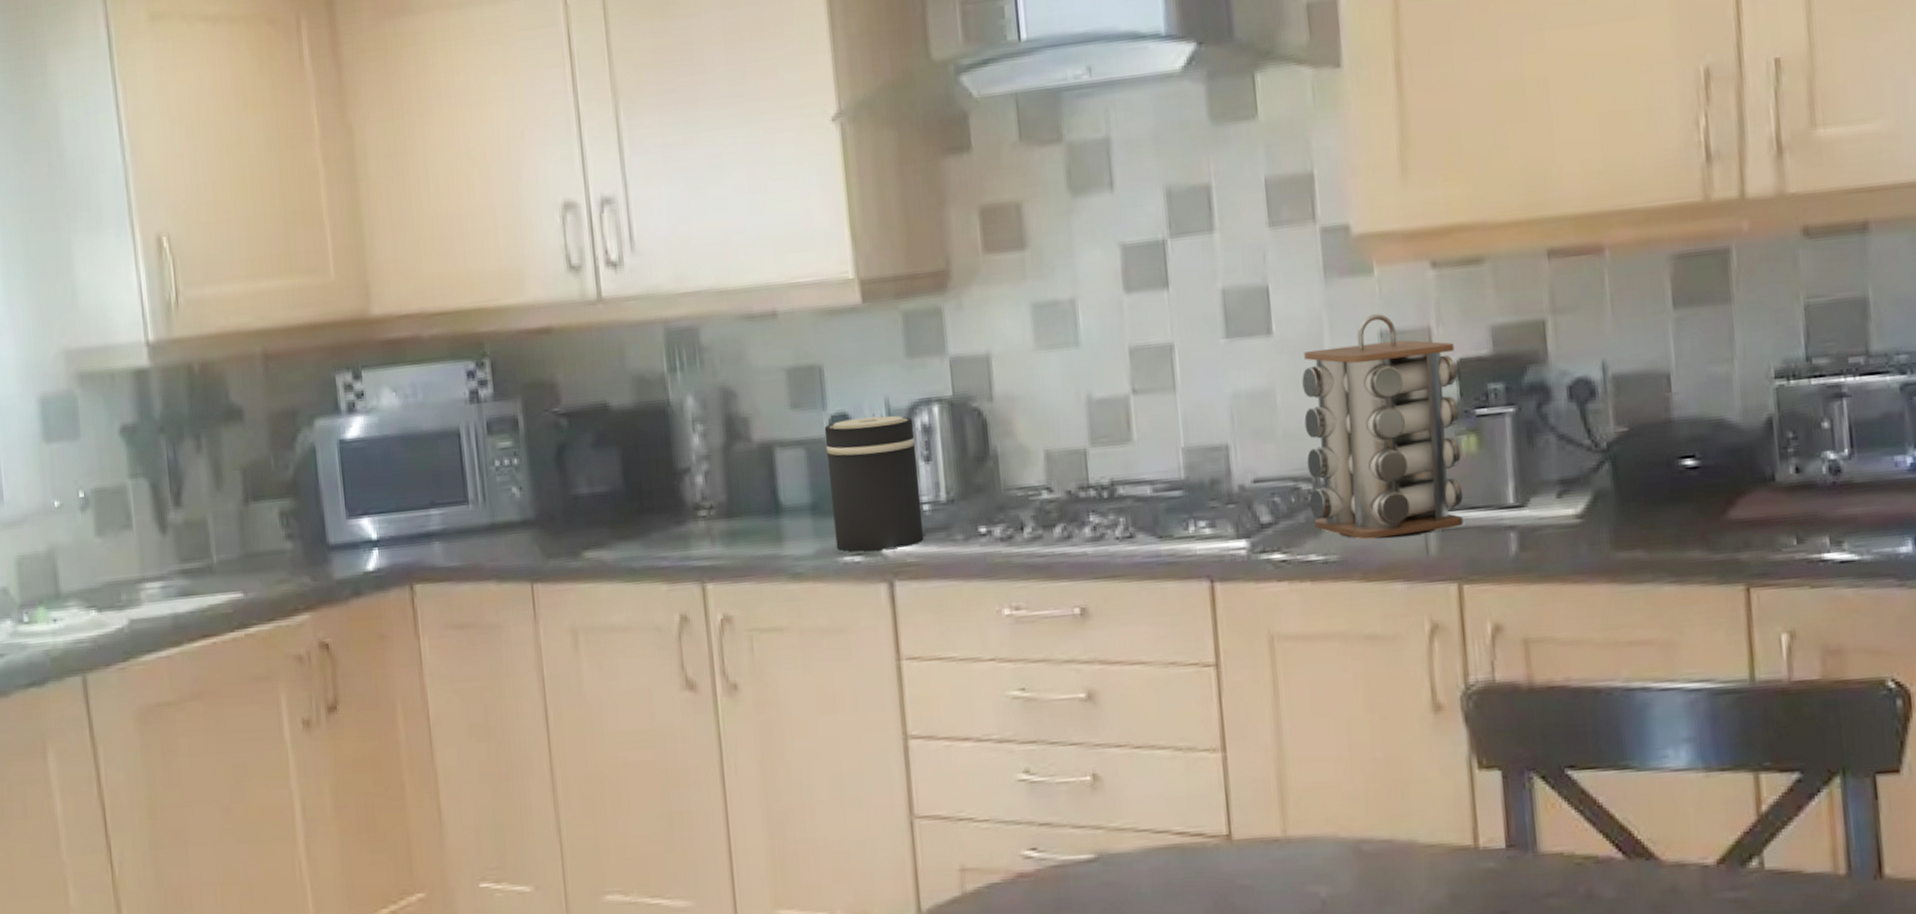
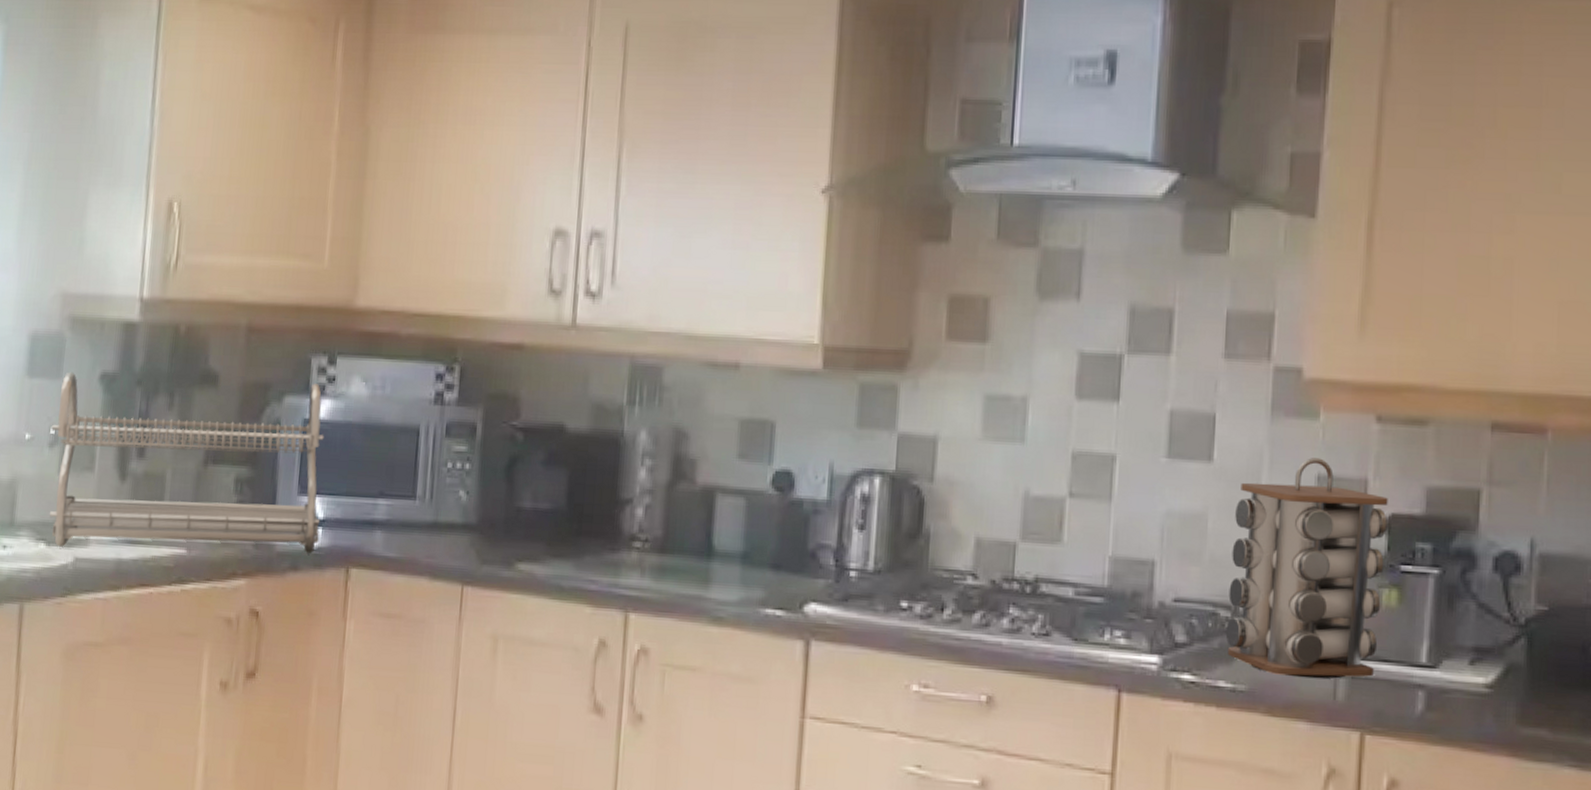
dish rack: none [80,402,378,611] -> present [50,372,324,553]
cylinder: present [824,415,924,552] -> none [760,477,854,609]

